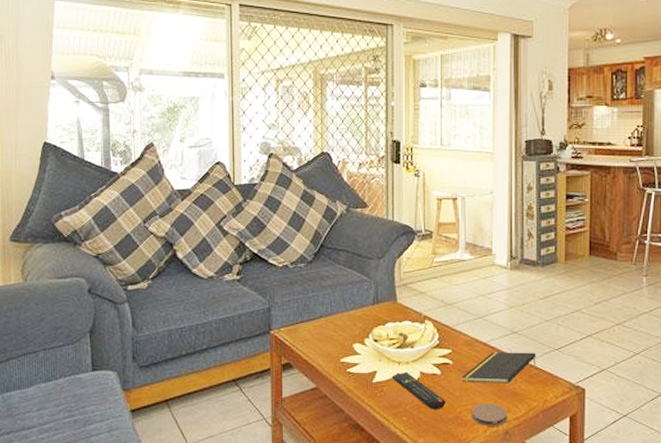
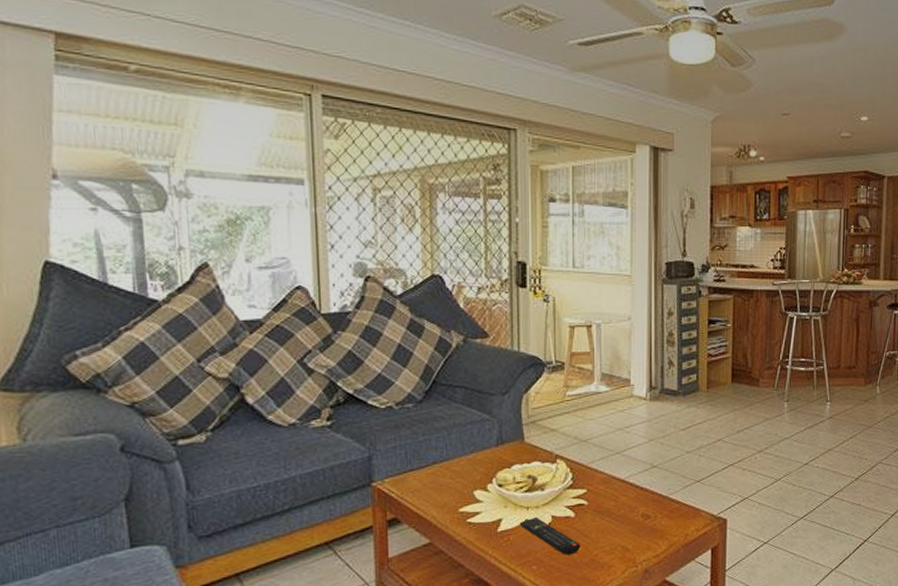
notepad: present [461,351,536,384] -> none [597,486,677,523]
coaster: present [471,403,508,426] -> none [608,542,647,567]

